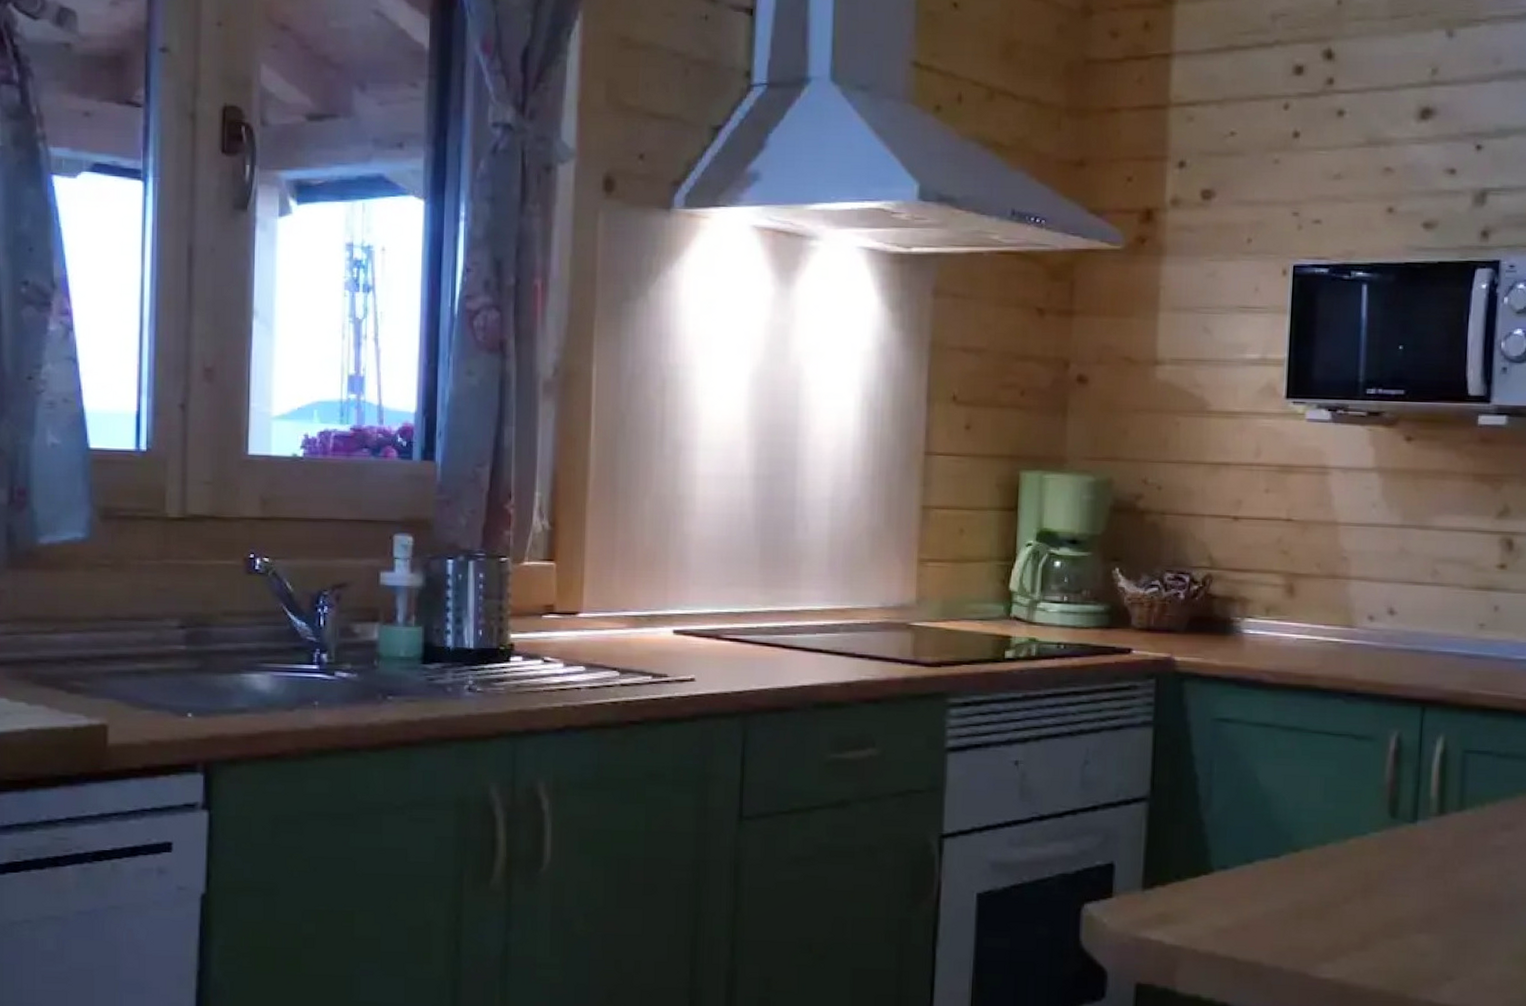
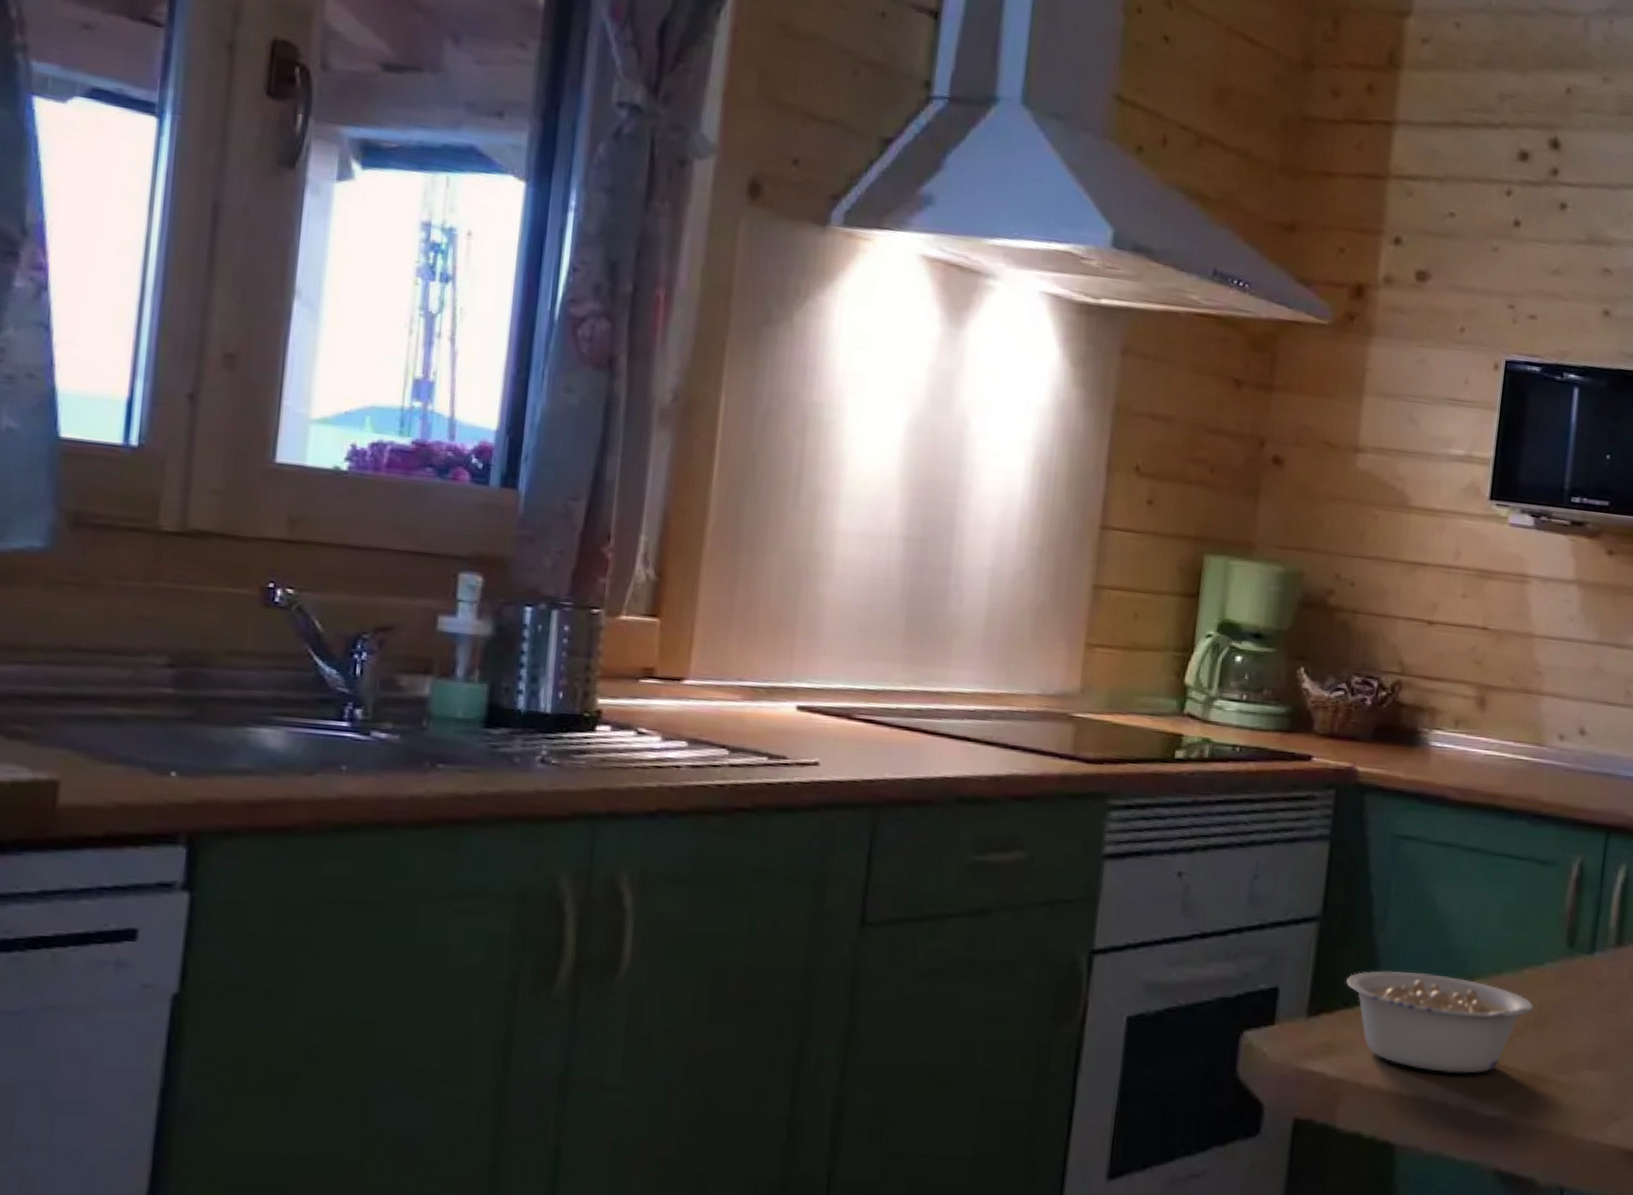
legume: none [1176,845,1360,939] -> present [1345,971,1534,1074]

